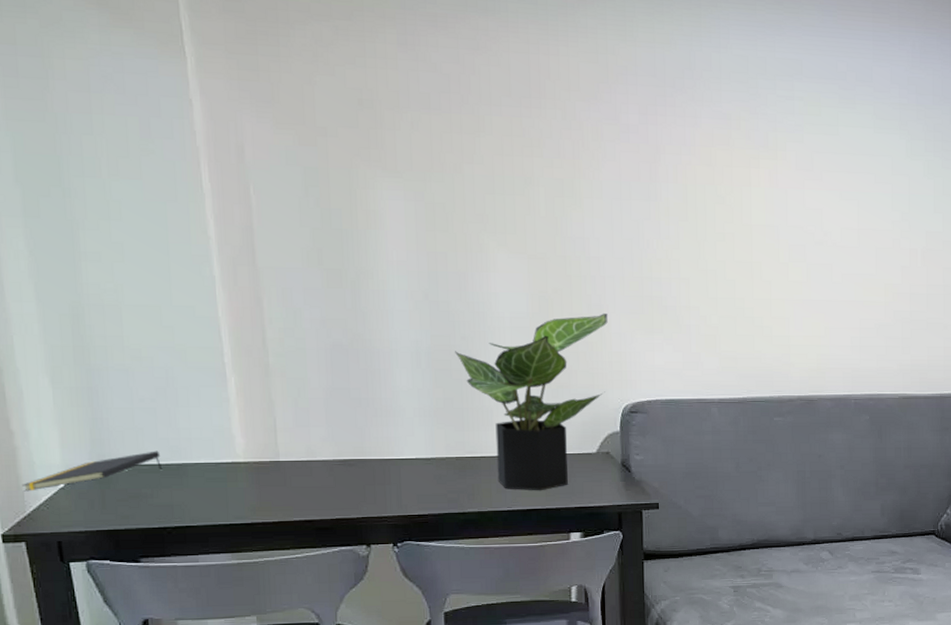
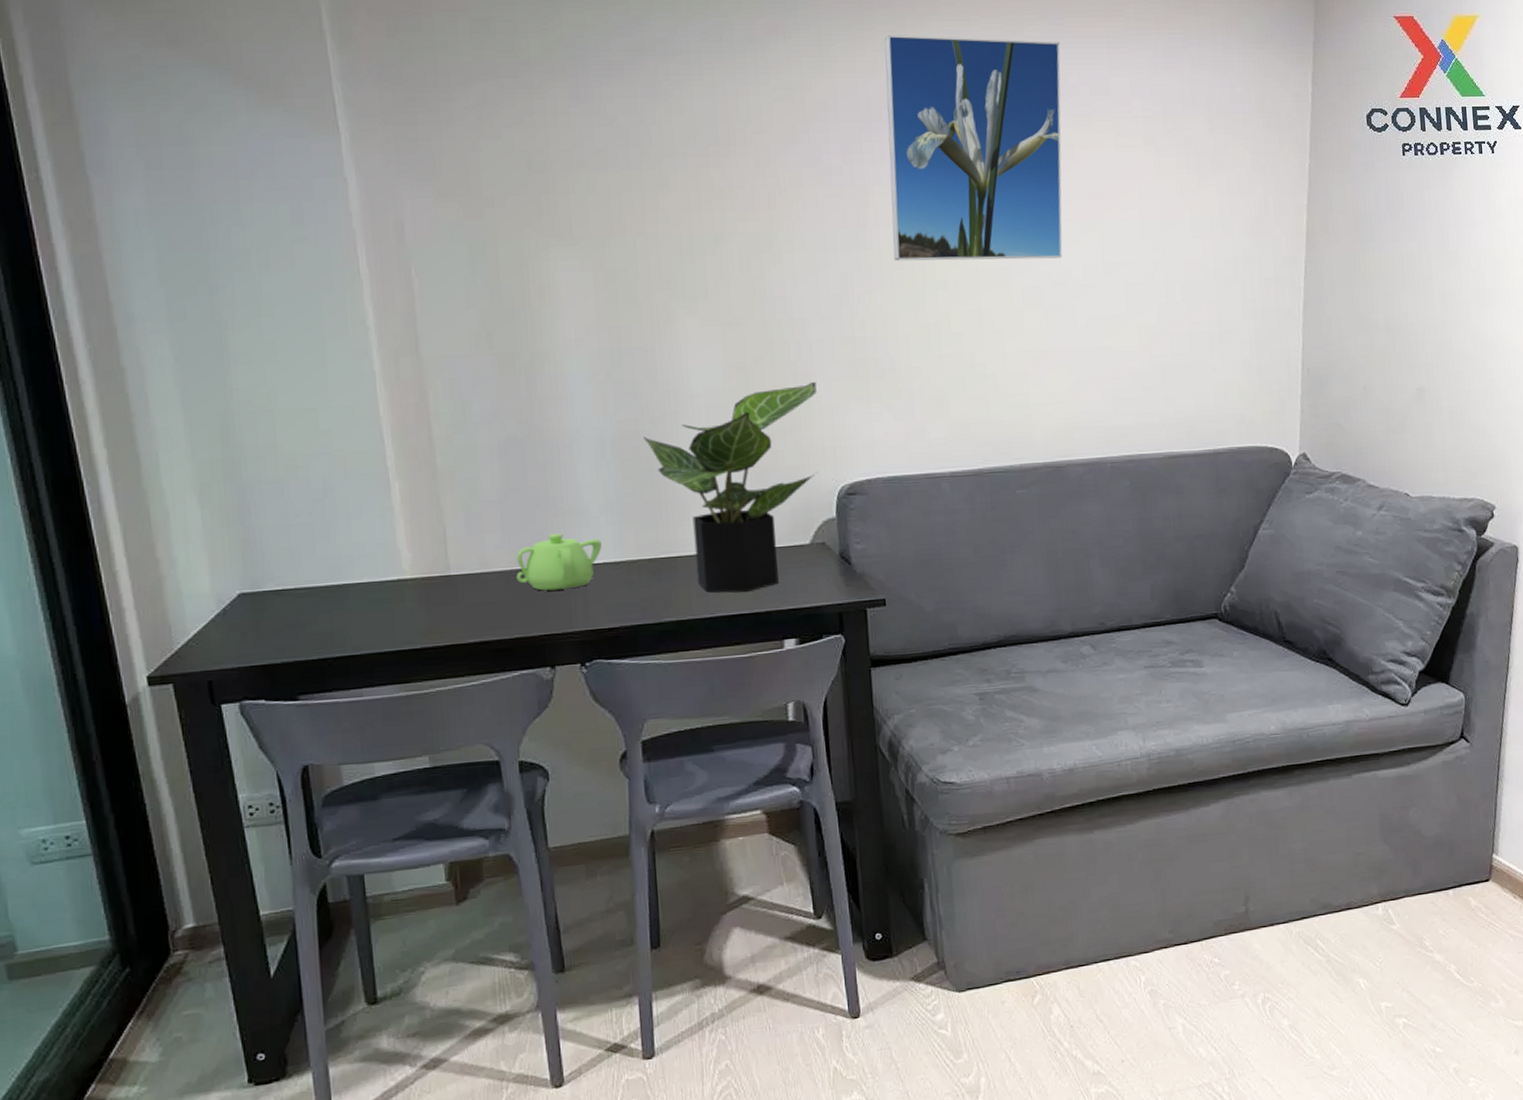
notepad: present [22,451,163,492] -> none [169,571,322,626]
teapot: none [338,431,415,479] -> present [516,534,602,591]
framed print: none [679,12,833,221] -> present [884,35,1063,261]

